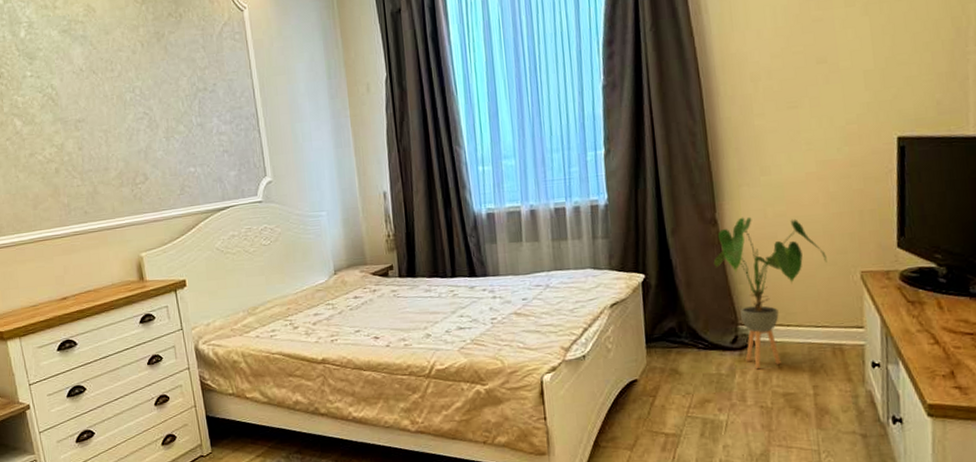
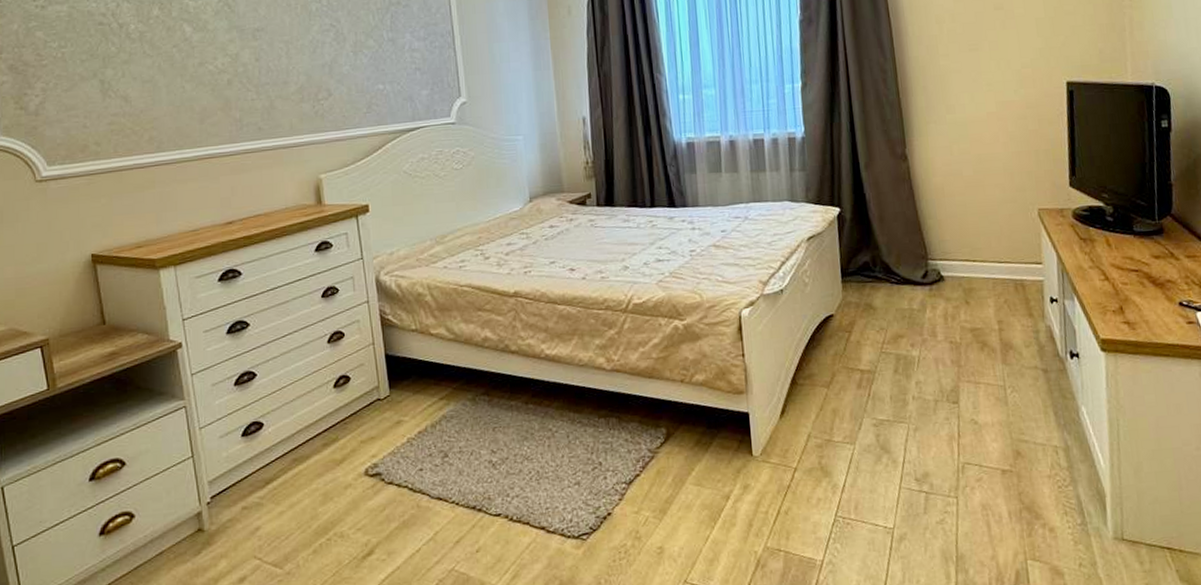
house plant: present [713,216,827,369] -> none [904,153,1008,304]

